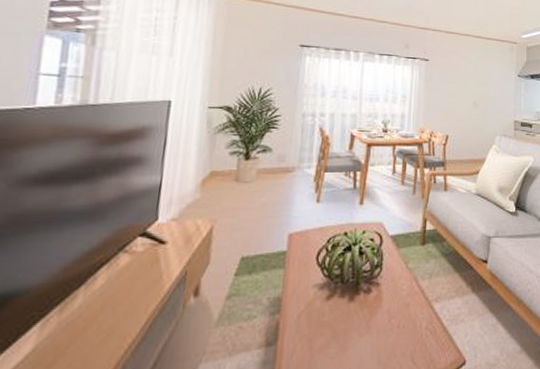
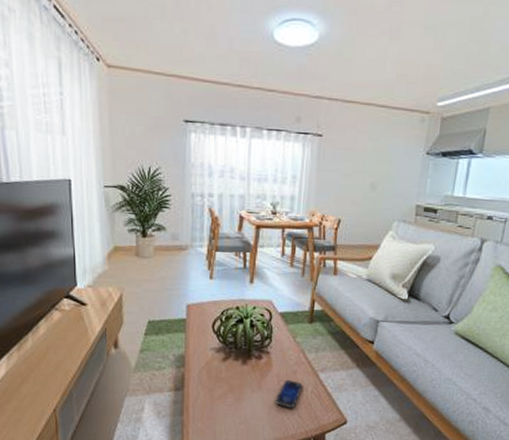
smartphone: none [385,316,417,353] -> present [275,380,303,409]

